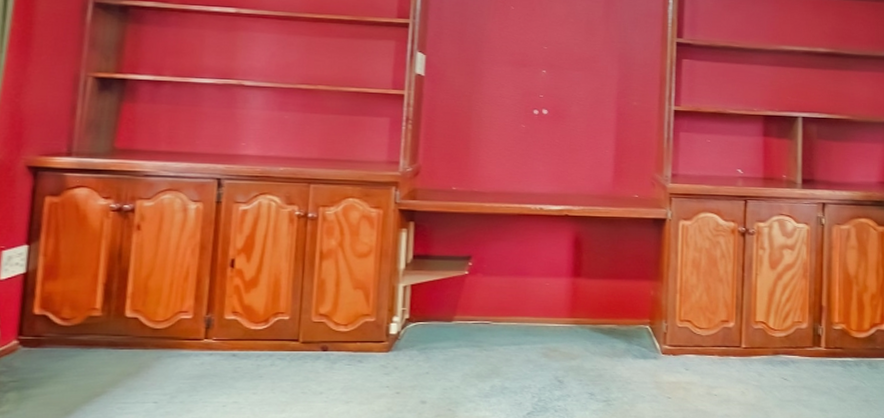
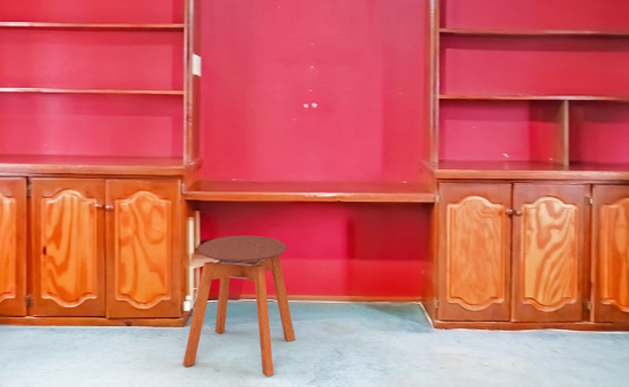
stool: none [384,250,513,409] -> present [183,235,295,377]

